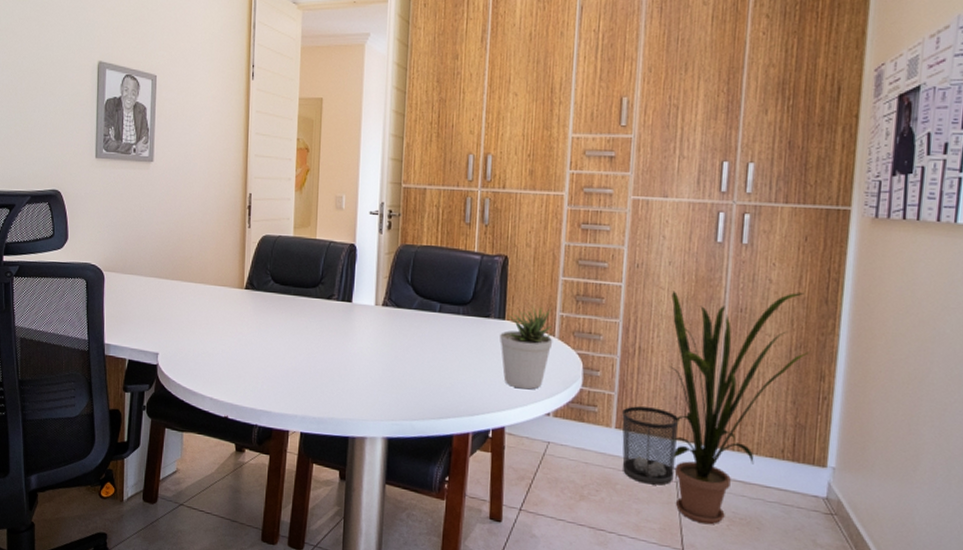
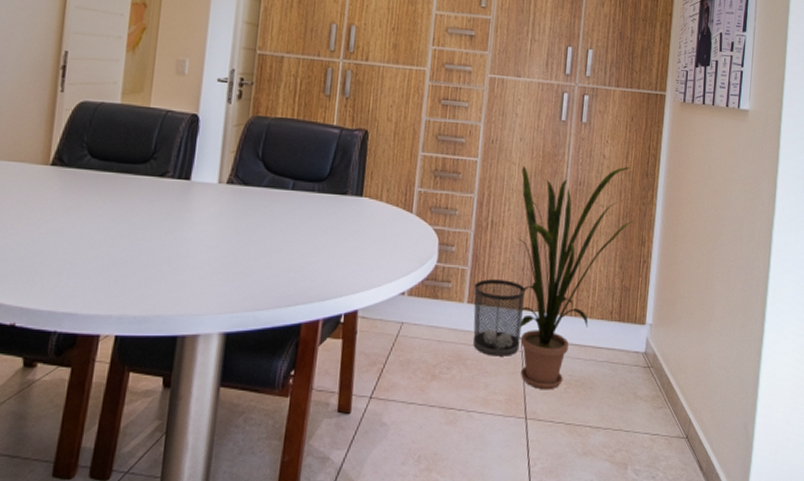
potted plant: present [500,307,554,390] -> none [356,183,411,269]

